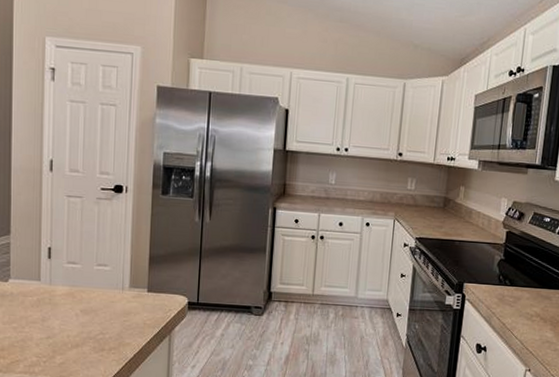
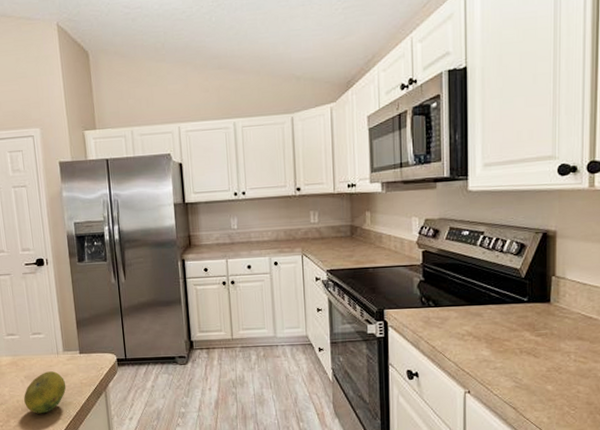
fruit: none [76,307,127,353] -> present [24,371,67,414]

